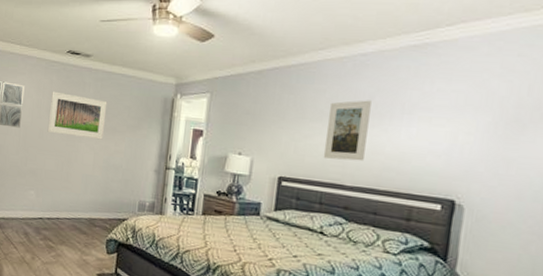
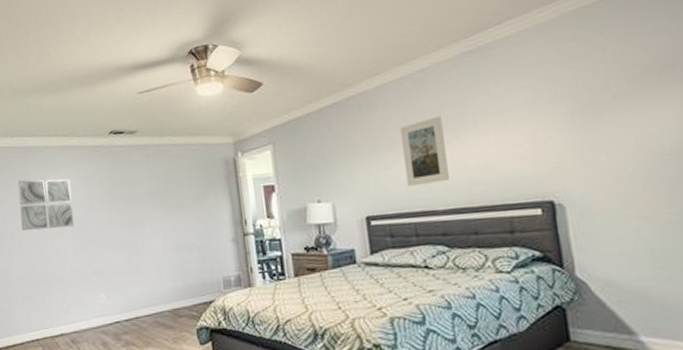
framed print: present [47,91,108,140] -> none [101,176,168,224]

